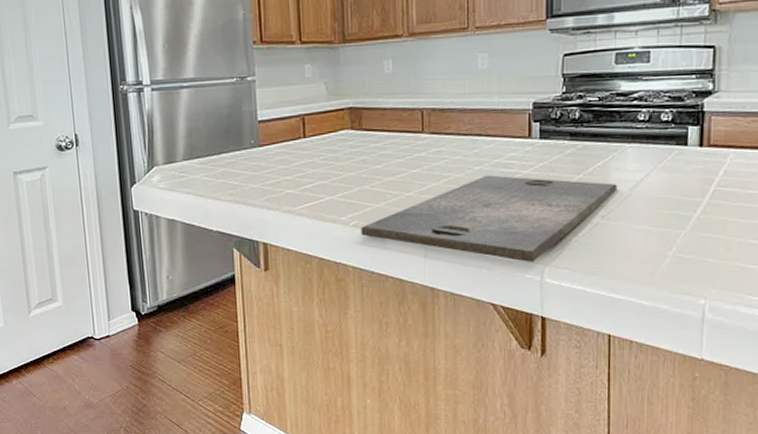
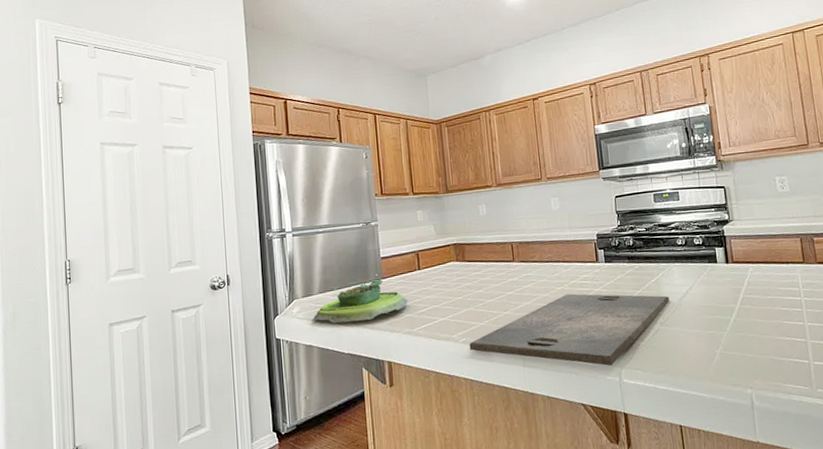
plant pot: none [176,146,290,196] -> present [313,278,409,323]

